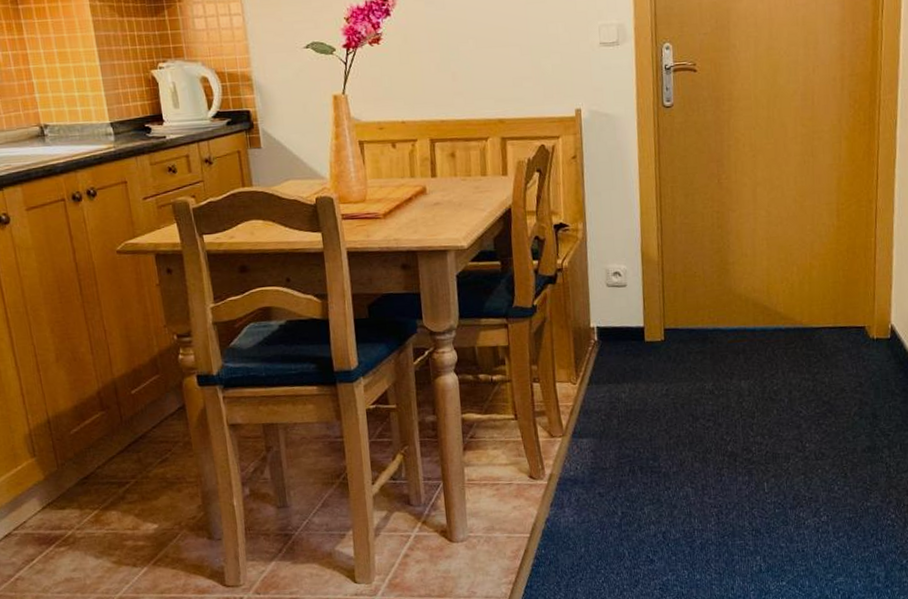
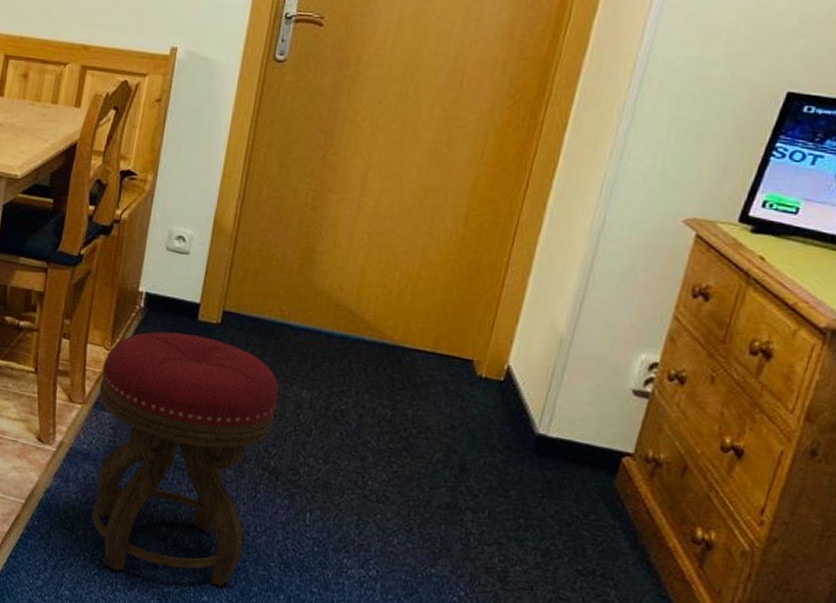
stool: none [573,354,724,574] -> present [91,331,279,587]

